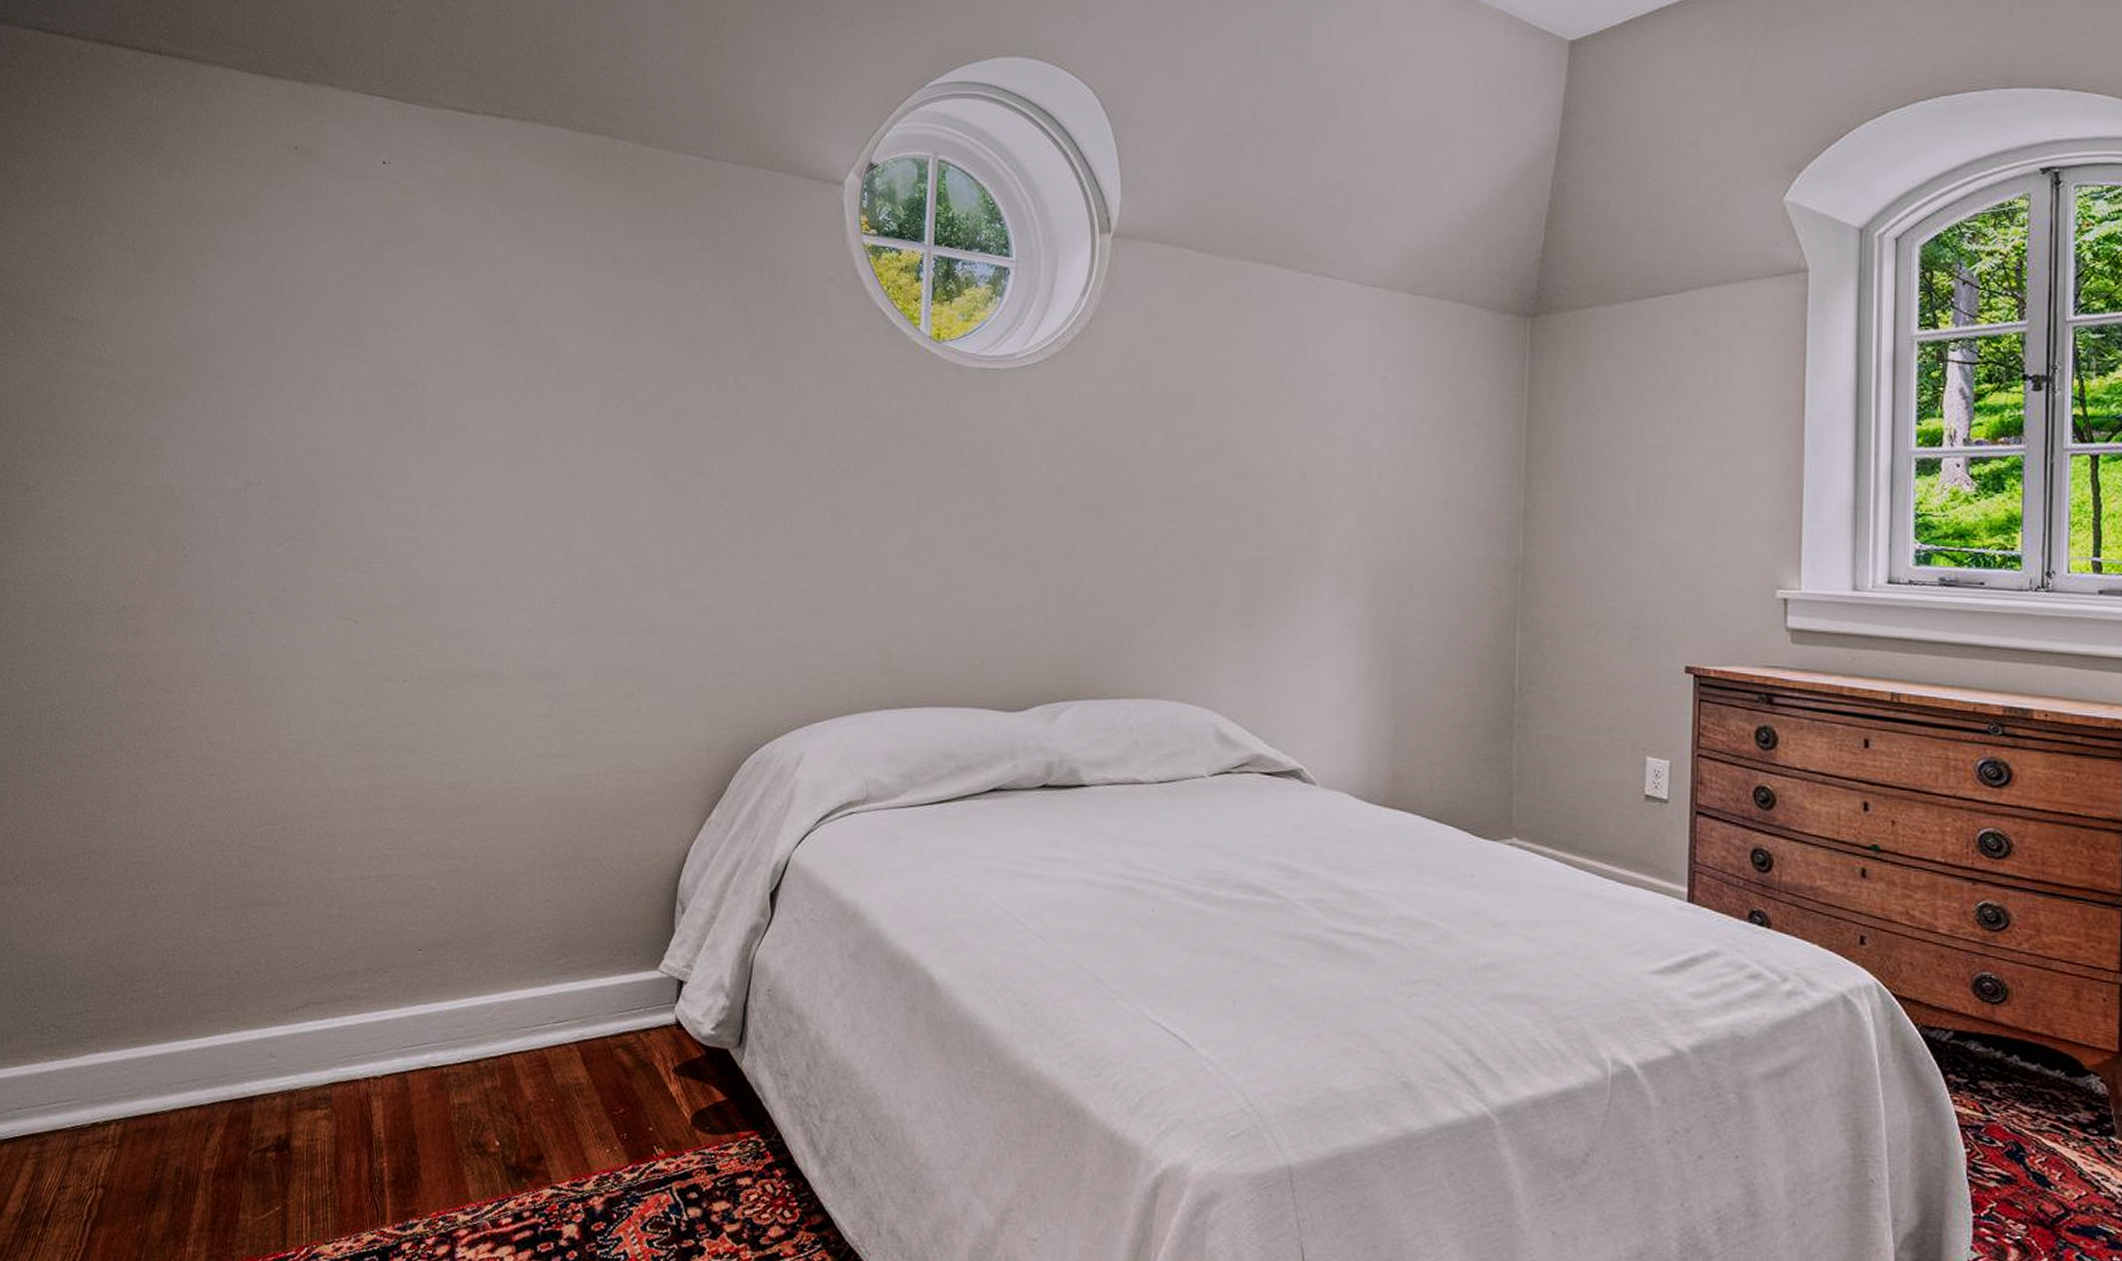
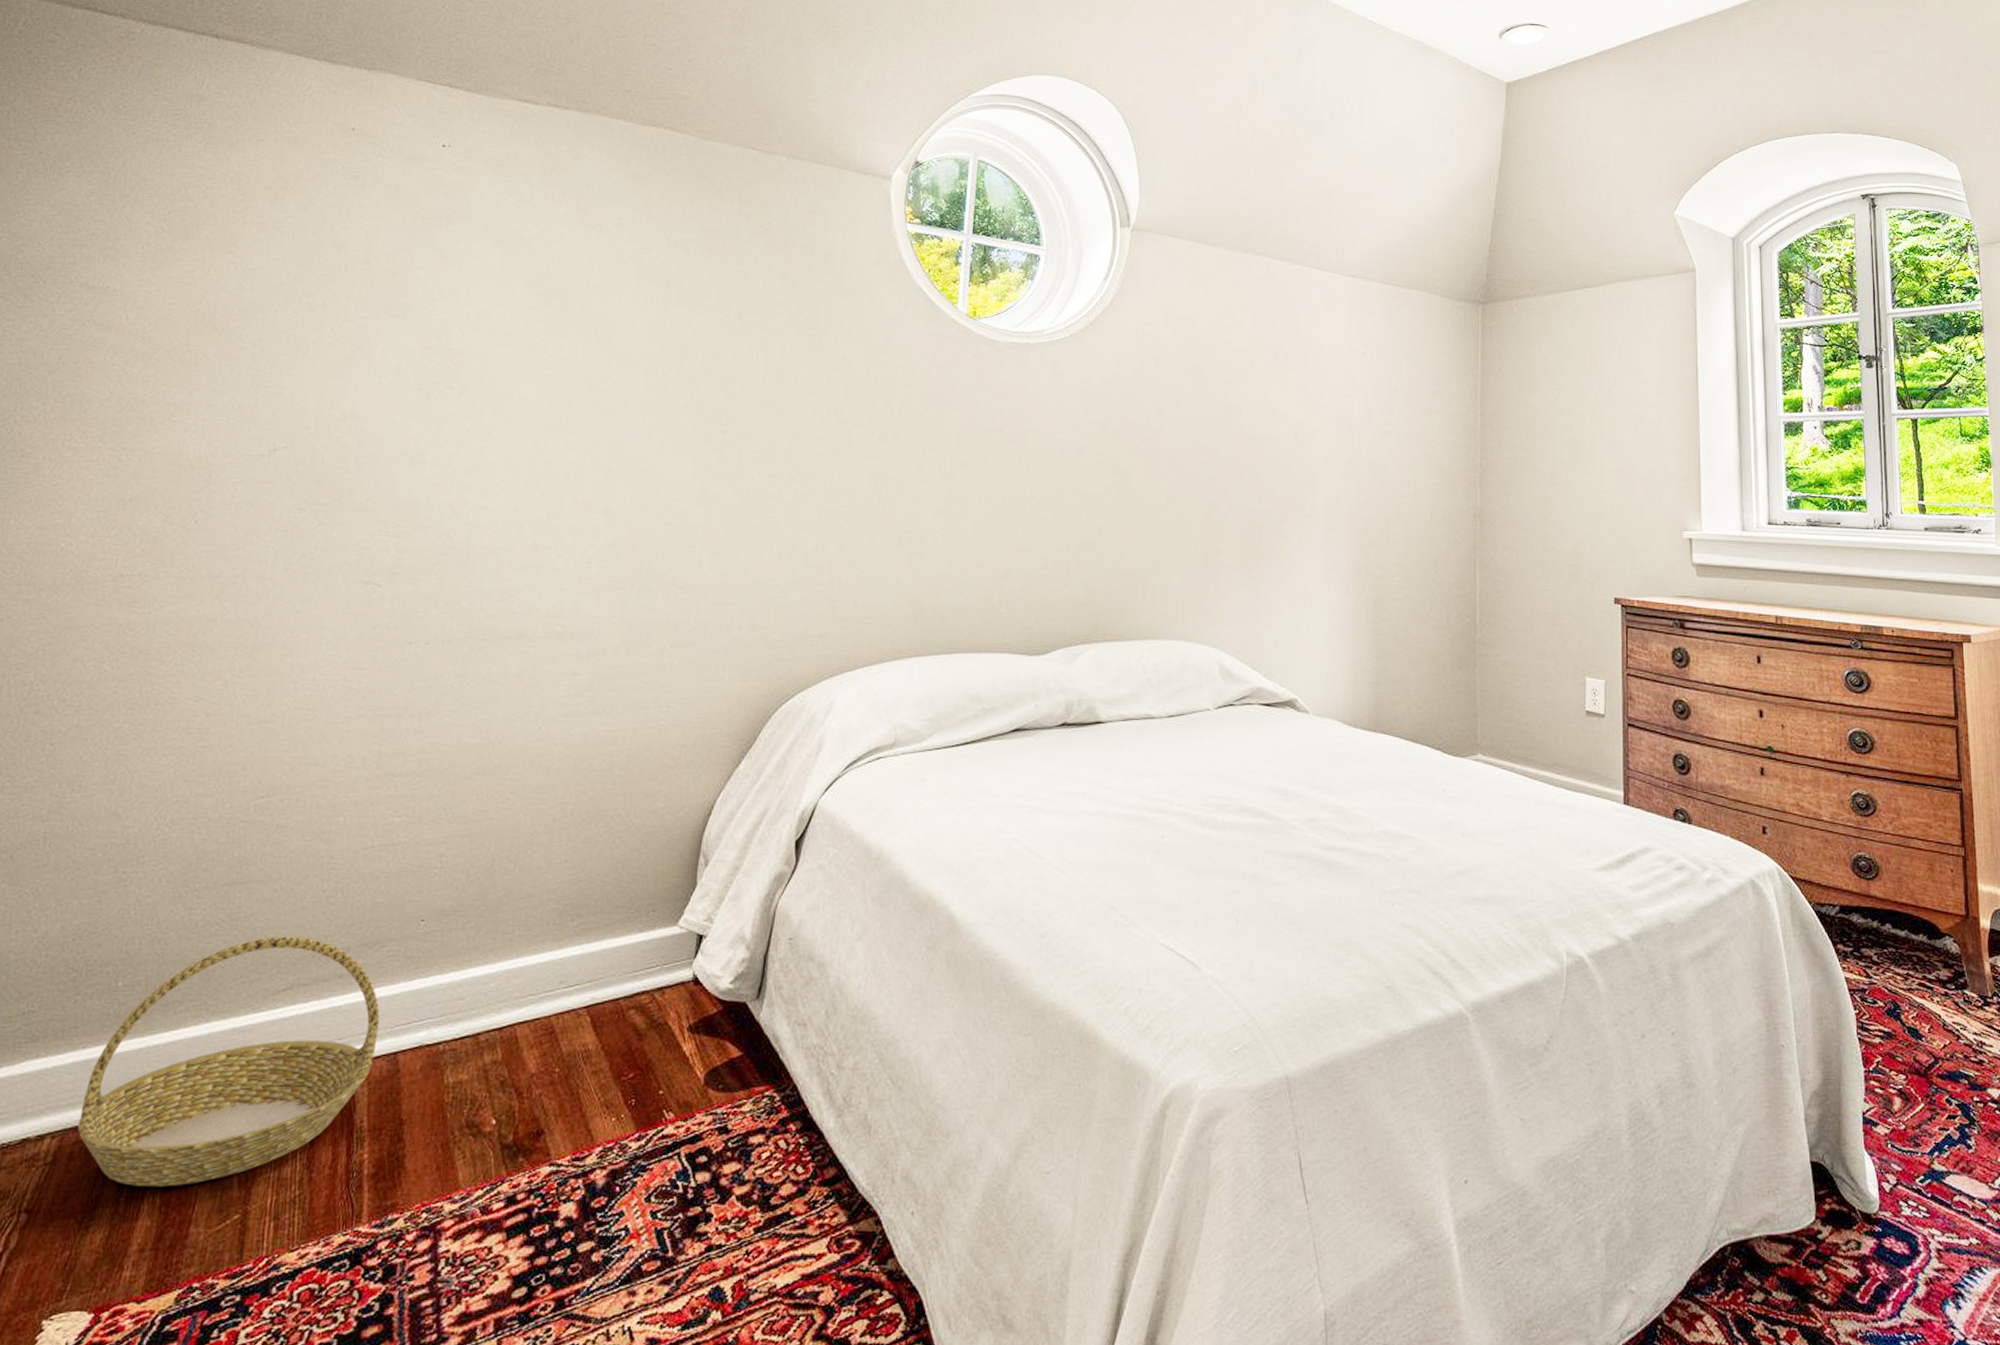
basket: none [137,956,389,1177] -> present [78,936,380,1186]

